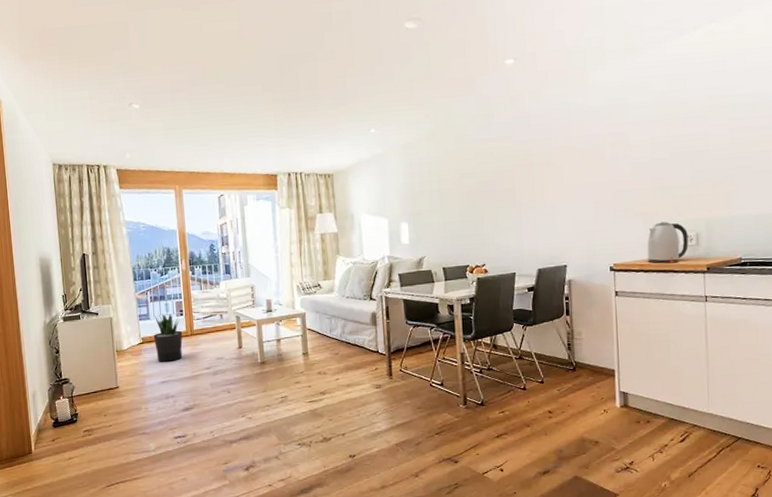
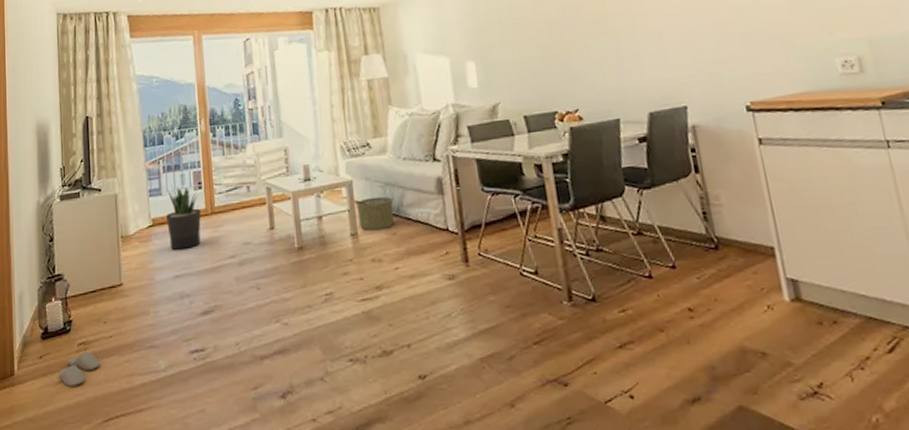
slippers: none [69,436,102,462] -> present [59,352,100,387]
basket: none [307,325,338,351] -> present [355,196,394,231]
kettle: present [647,222,688,264] -> none [791,44,850,100]

